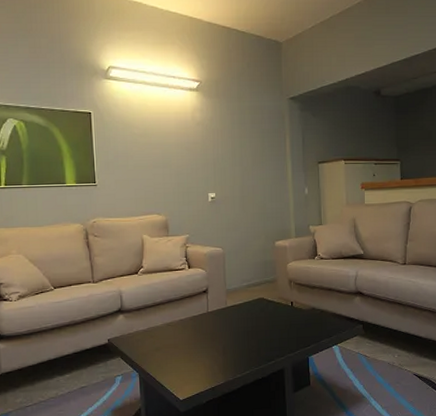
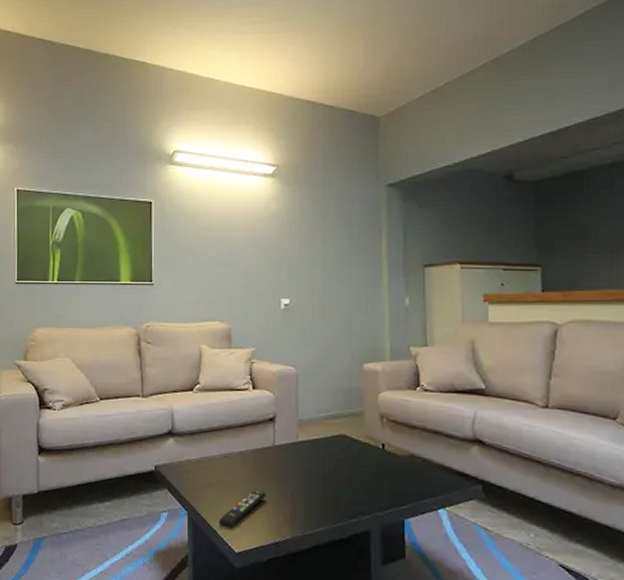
remote control: none [165,348,203,382] -> present [218,489,266,529]

